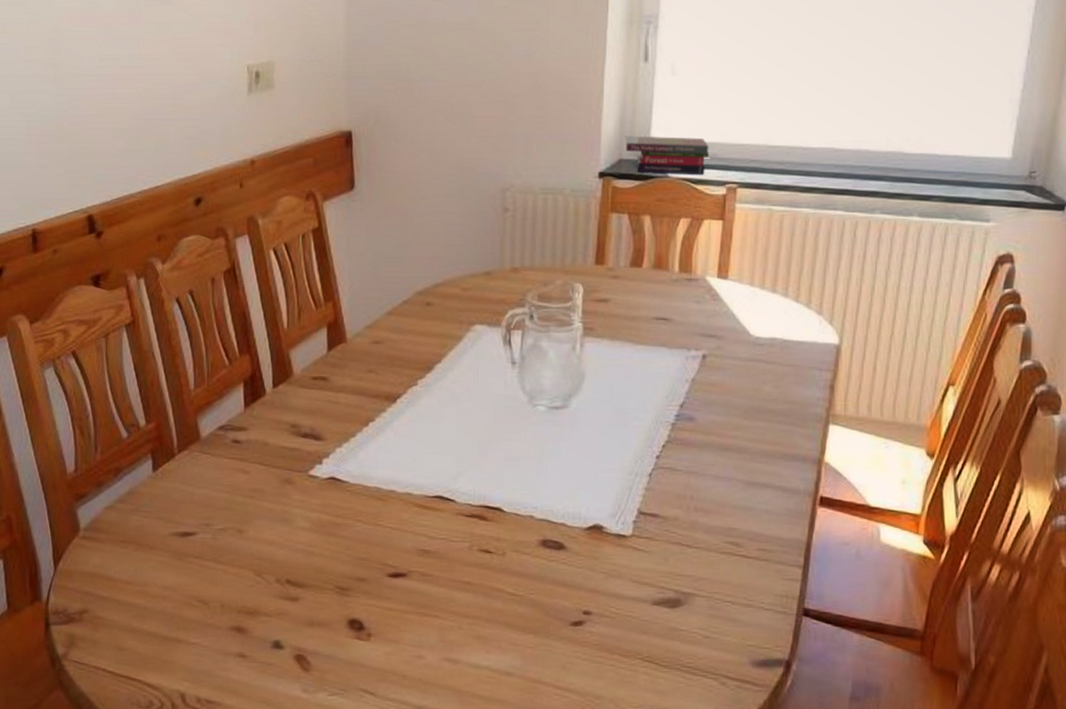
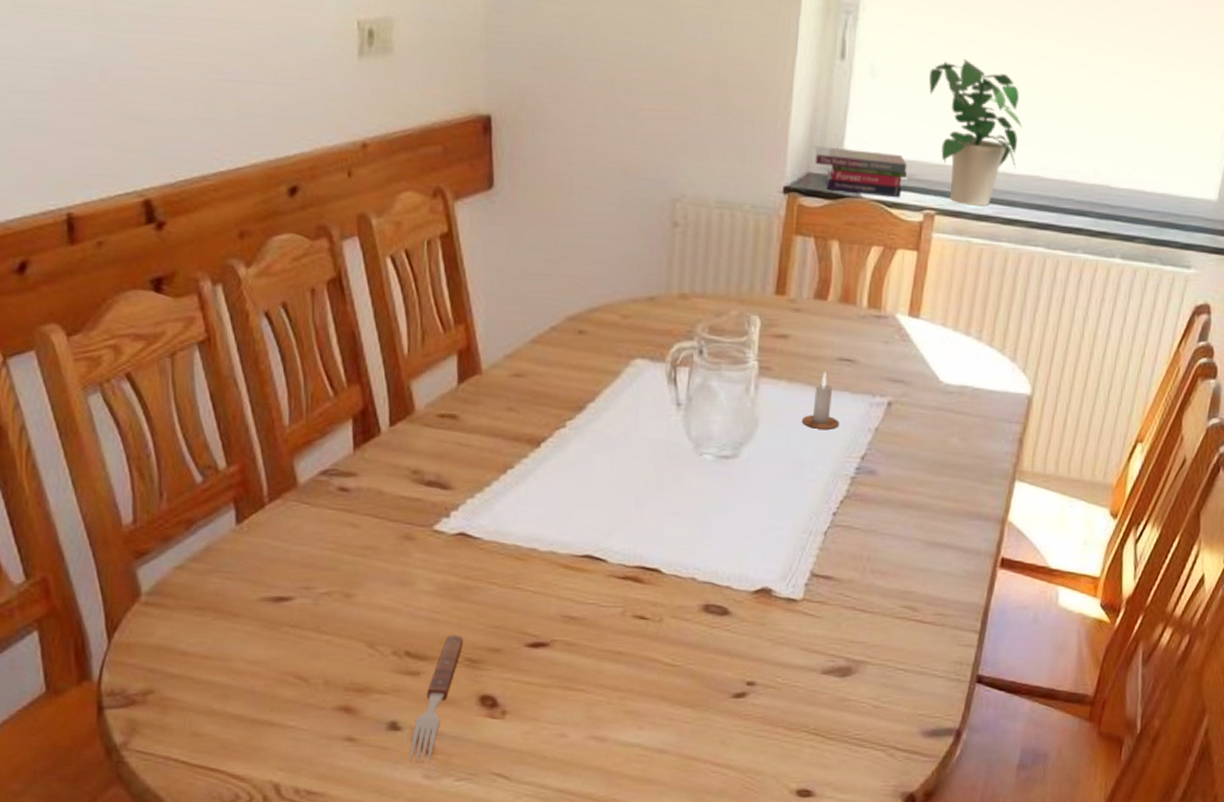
fork: none [290,566,335,678] -> present [409,635,464,762]
candle: none [623,330,658,381] -> present [801,372,840,429]
potted plant: none [725,52,814,178] -> present [929,59,1022,207]

